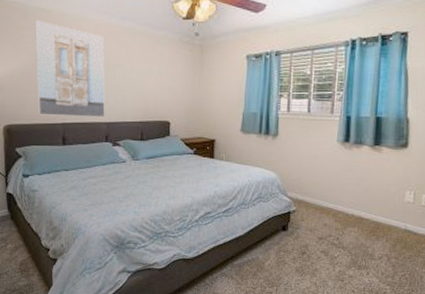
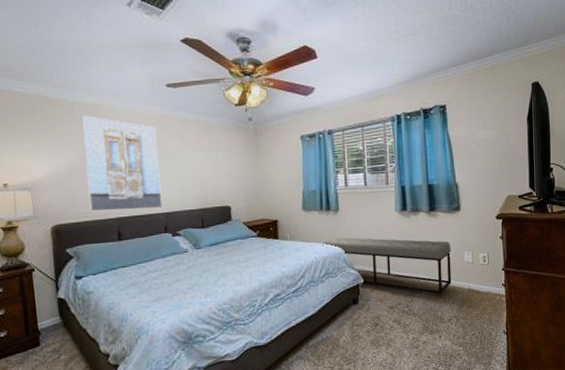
bench: none [257,163,393,232] -> present [322,237,452,295]

